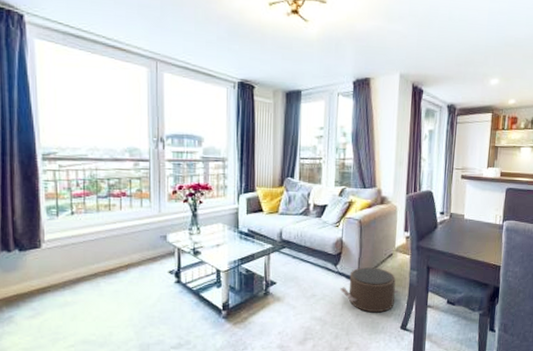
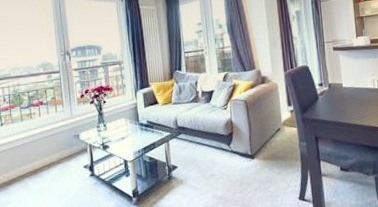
pouf: present [340,267,398,313] -> none [236,143,291,187]

